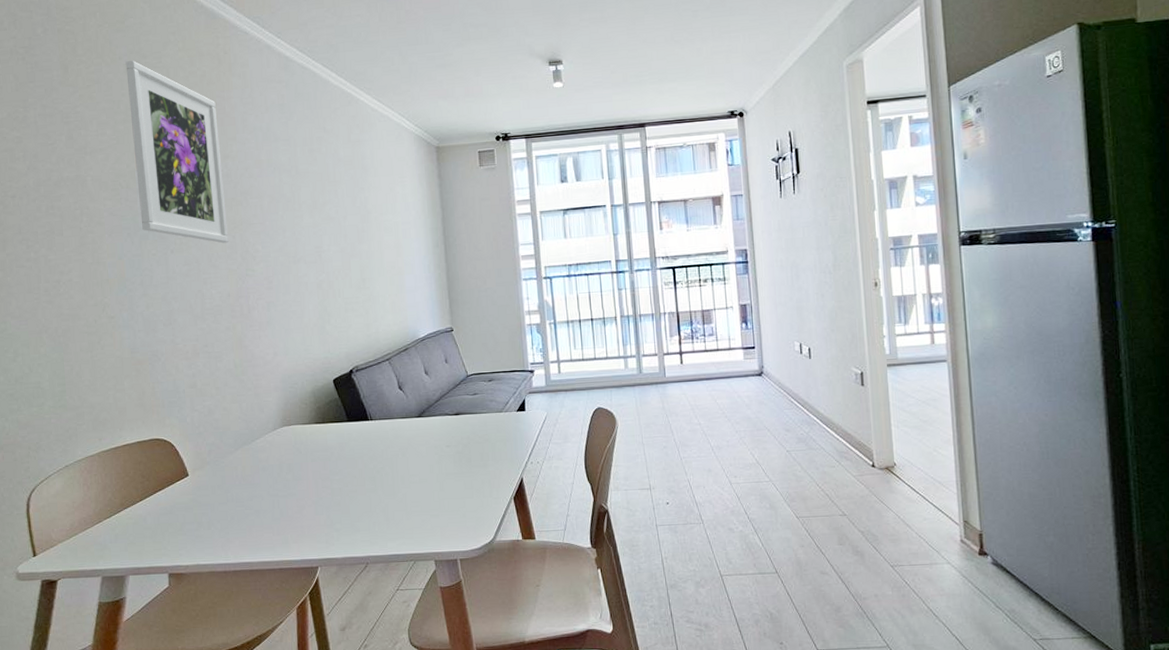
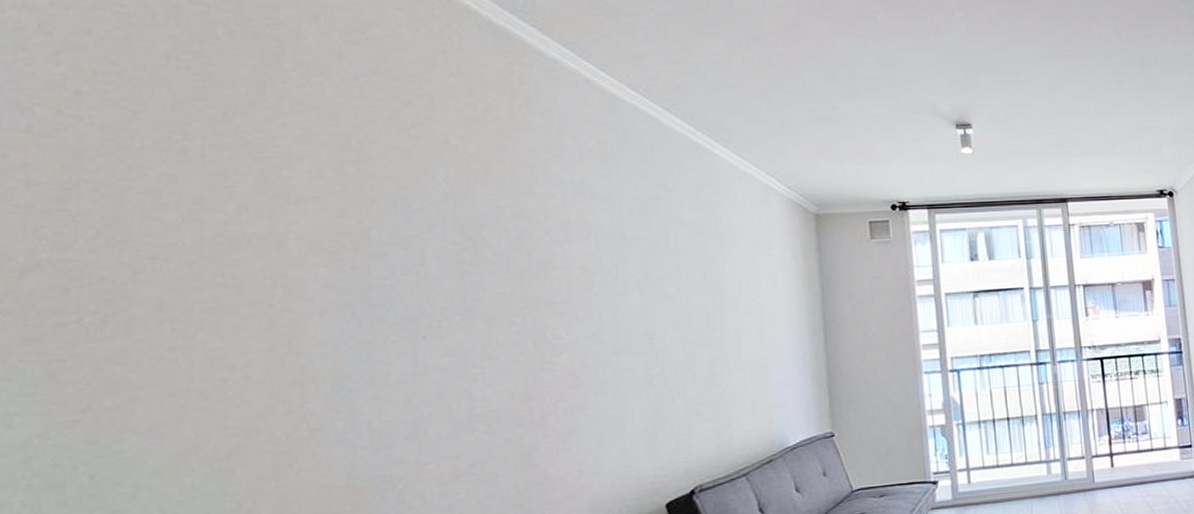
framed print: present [125,60,229,244] -> none [364,83,515,328]

